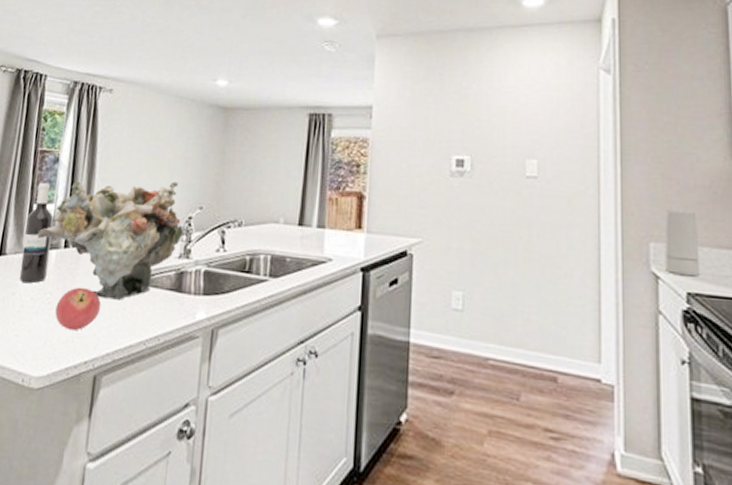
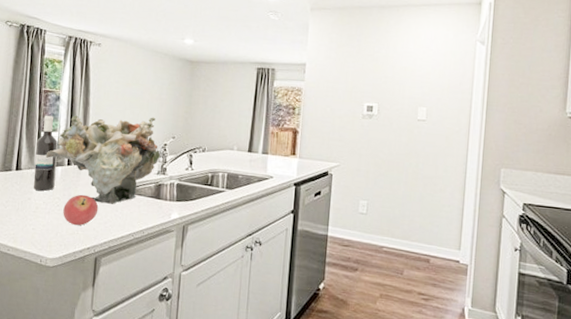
canister: present [665,210,701,277] -> none [510,146,536,193]

